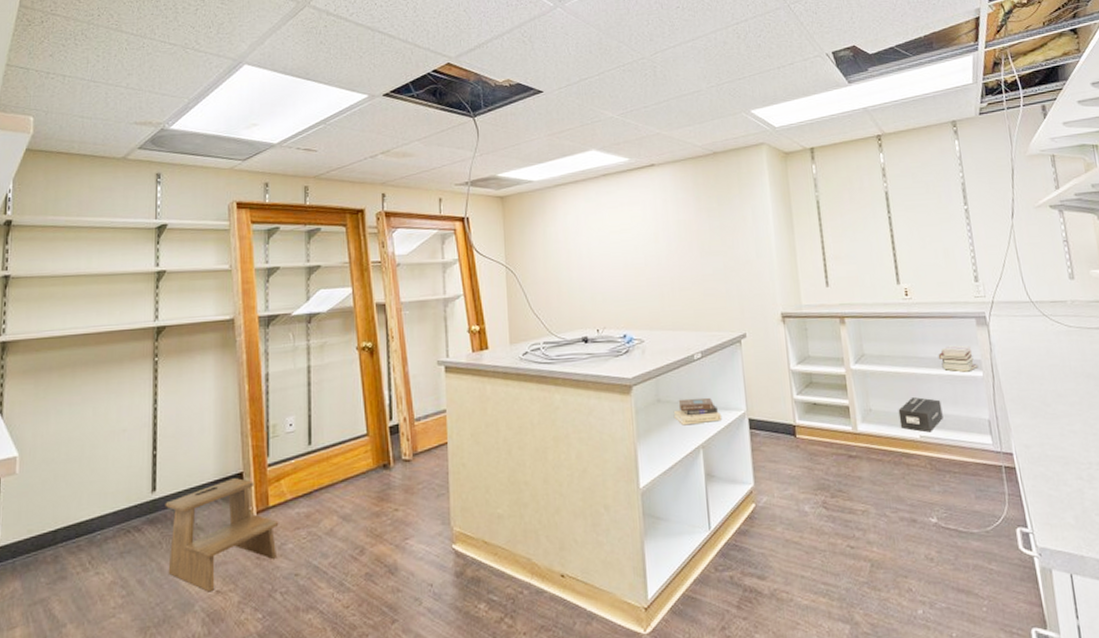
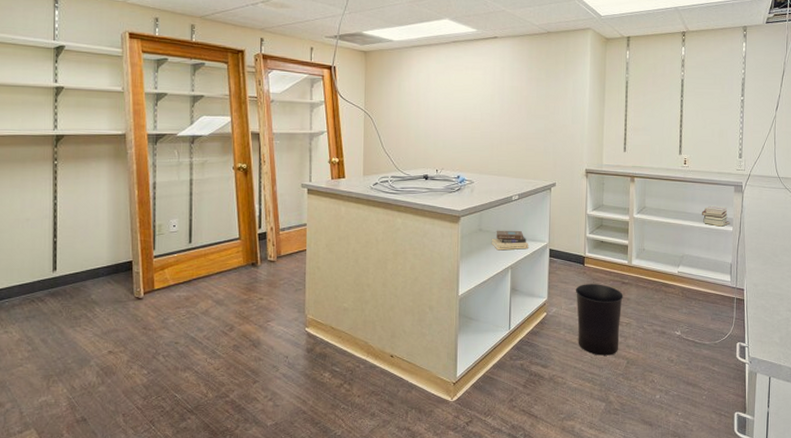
step stool: present [165,478,279,592] -> none [64,265,163,352]
waste bin: none [788,460,856,558] -> present [575,284,623,356]
box: present [898,397,943,433] -> none [664,243,698,270]

